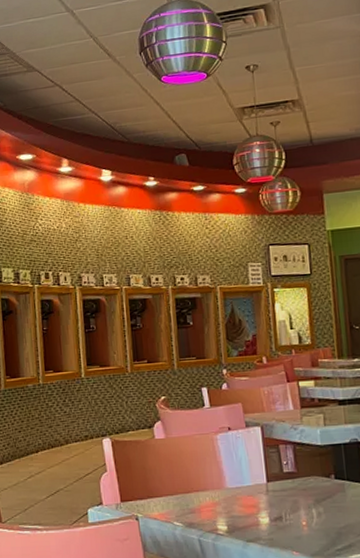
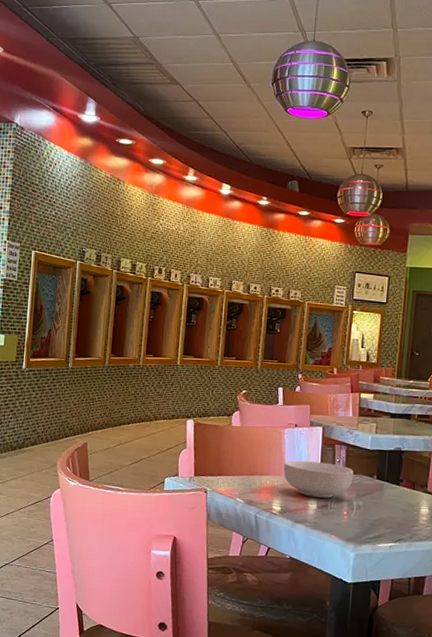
cereal bowl: none [222,467,307,510] -> present [283,460,354,498]

